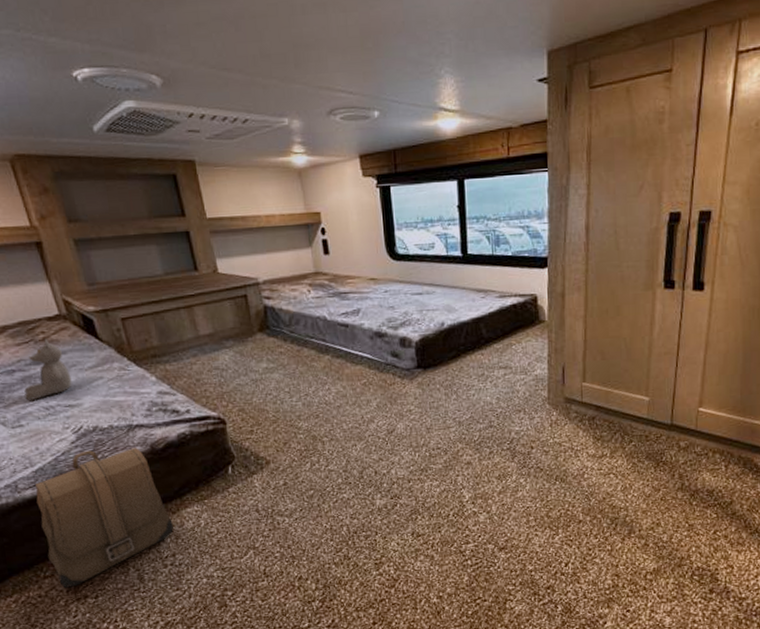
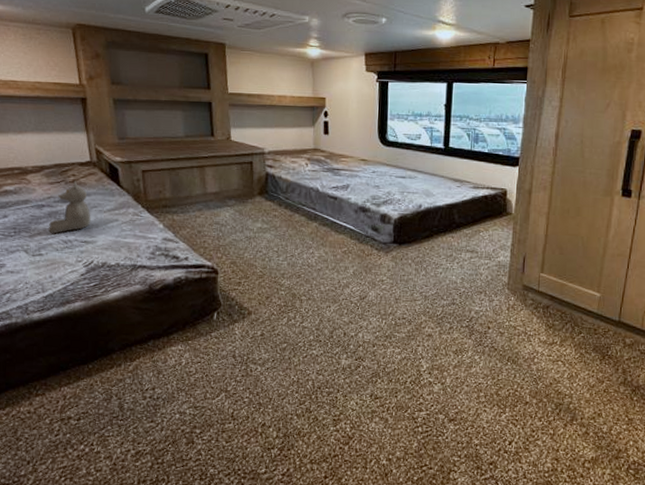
backpack: present [36,448,174,589] -> none [42,283,157,408]

